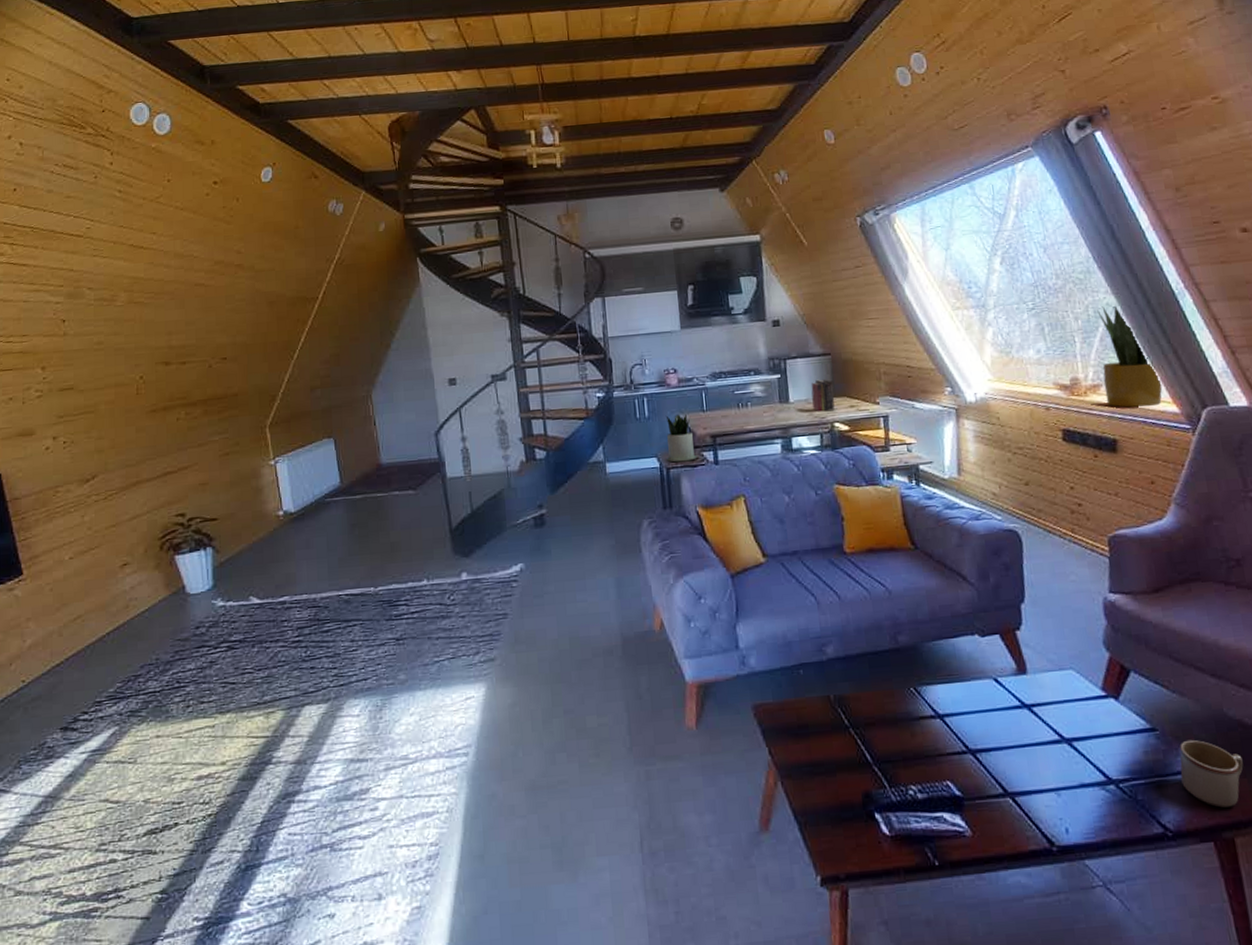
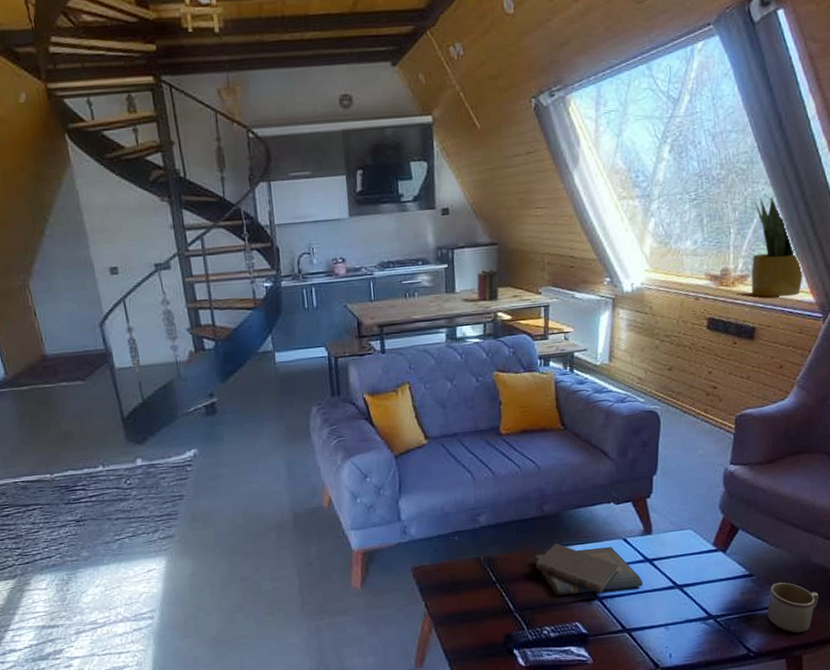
planter: present [665,413,697,463] -> none [333,303,365,352]
diary: none [891,682,1023,746] -> present [534,543,643,595]

